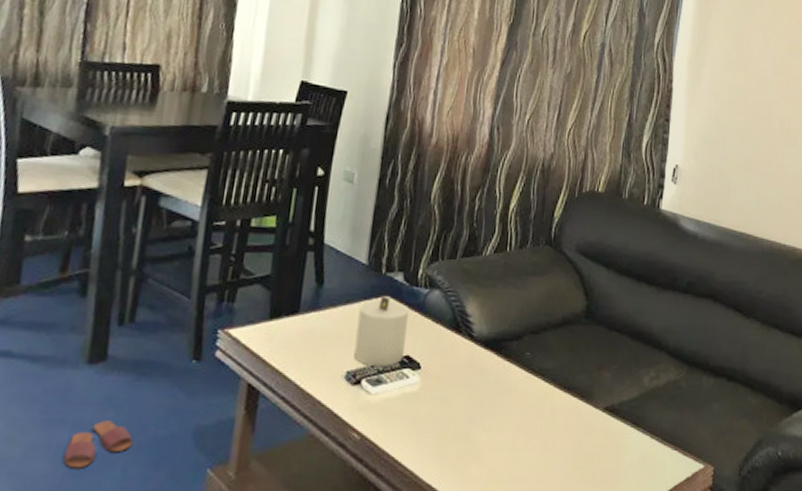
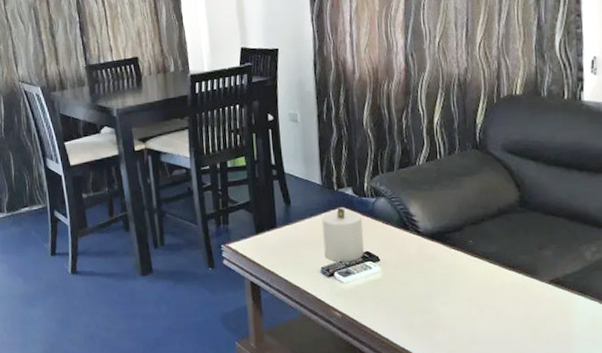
slippers: present [62,420,133,469] -> none [141,312,182,345]

